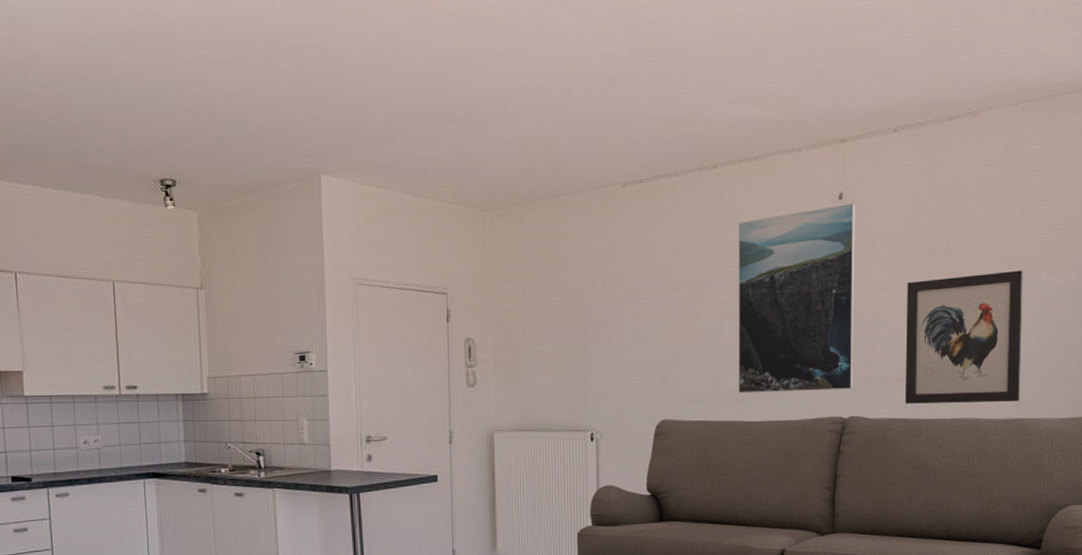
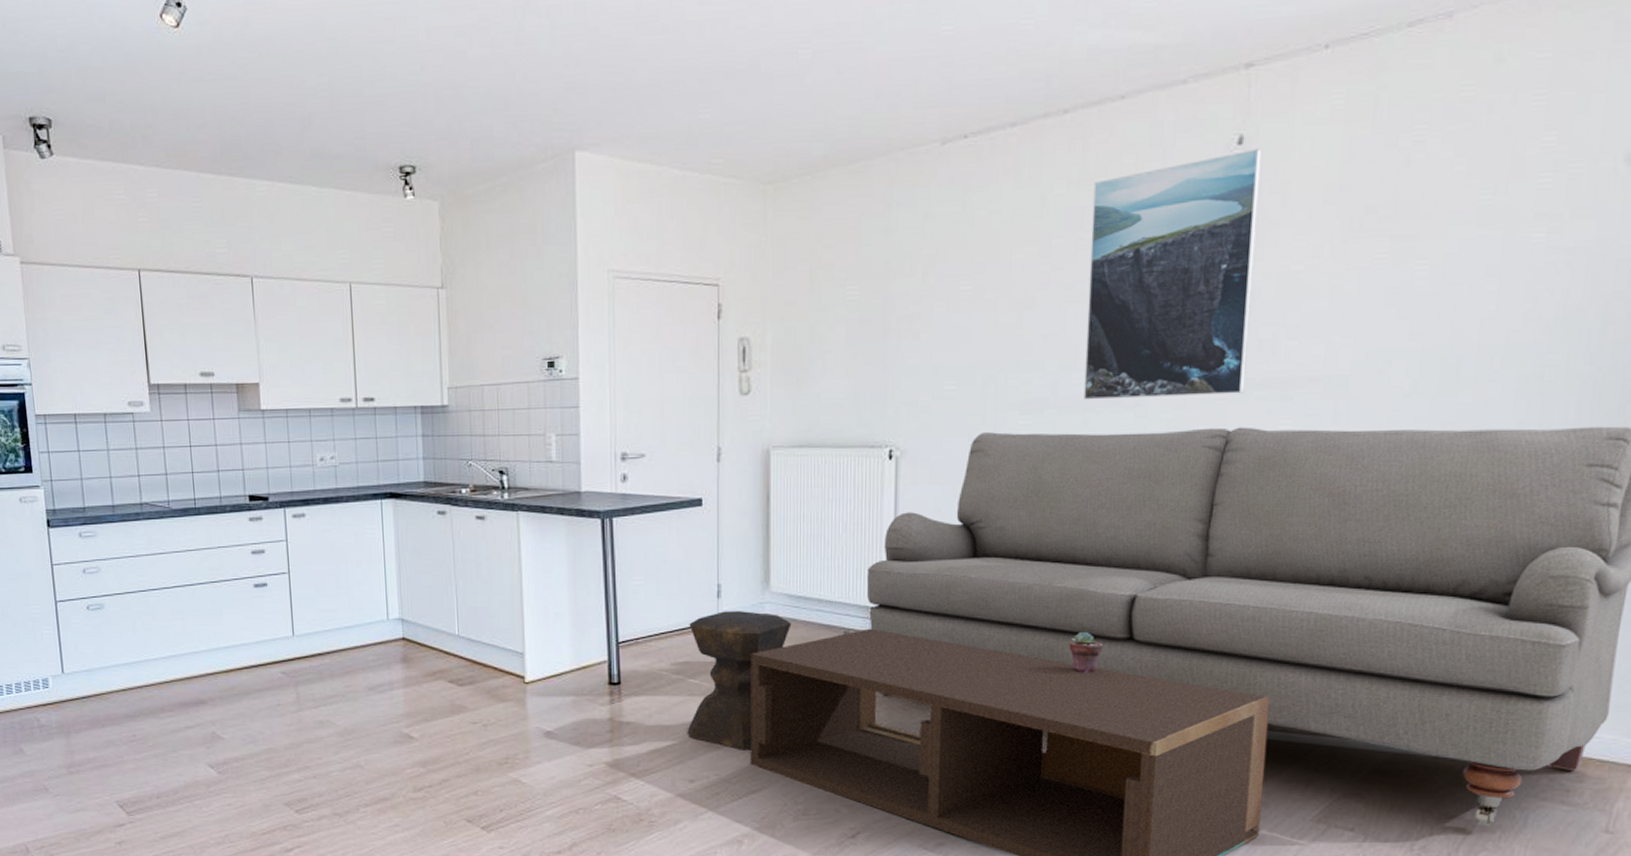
wall art: present [905,270,1024,404] -> none [1318,228,1511,412]

